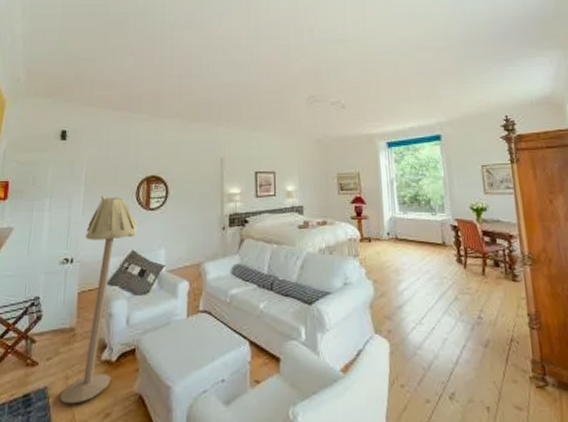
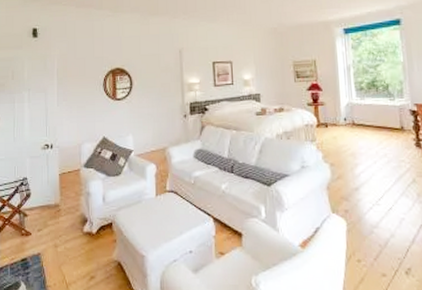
floor lamp: present [59,196,138,404] -> none [51,88,107,268]

